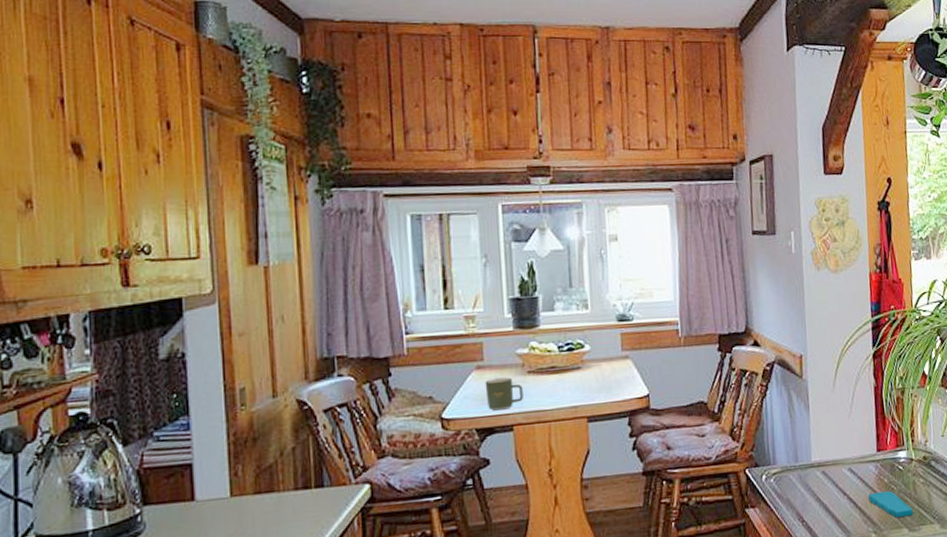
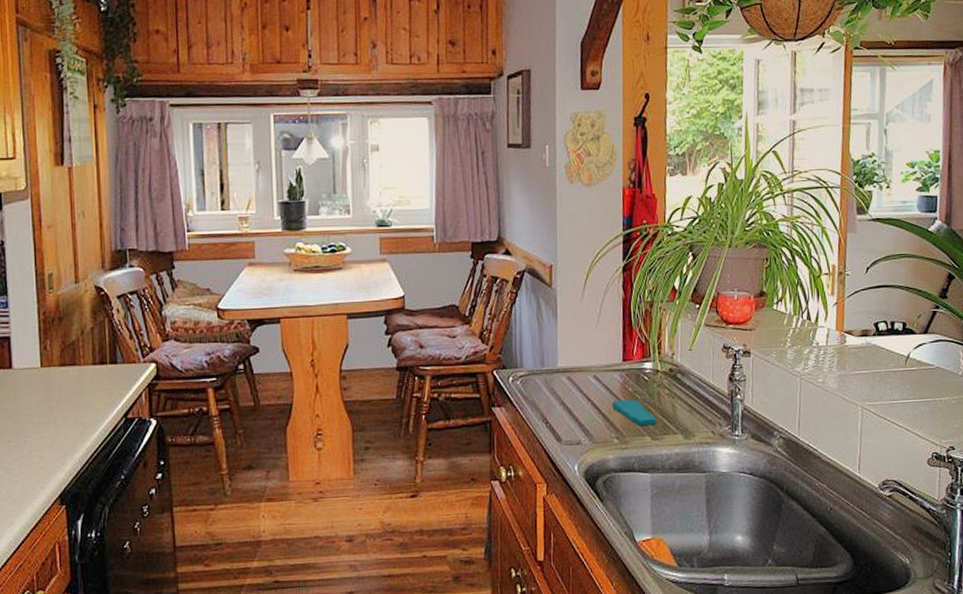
mug: present [485,377,523,411] -> none [256,274,290,304]

